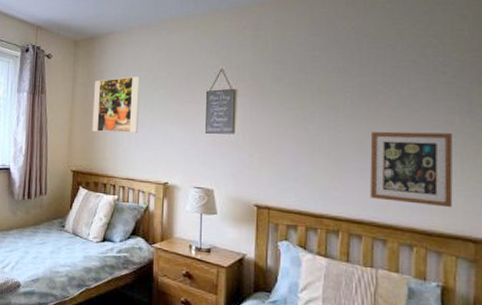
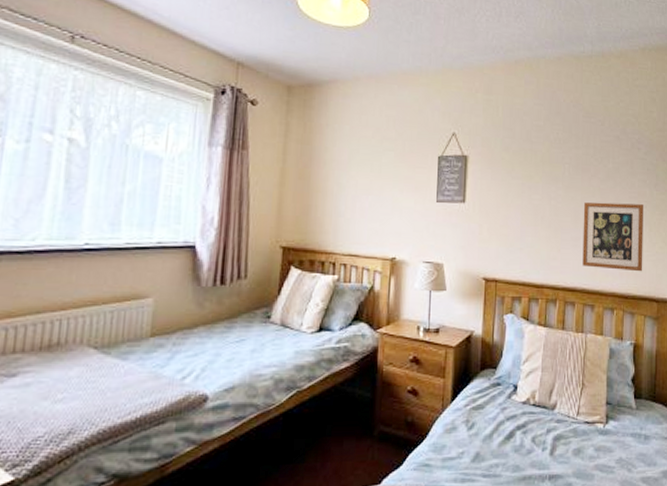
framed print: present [92,76,141,133] -> none [308,135,368,201]

